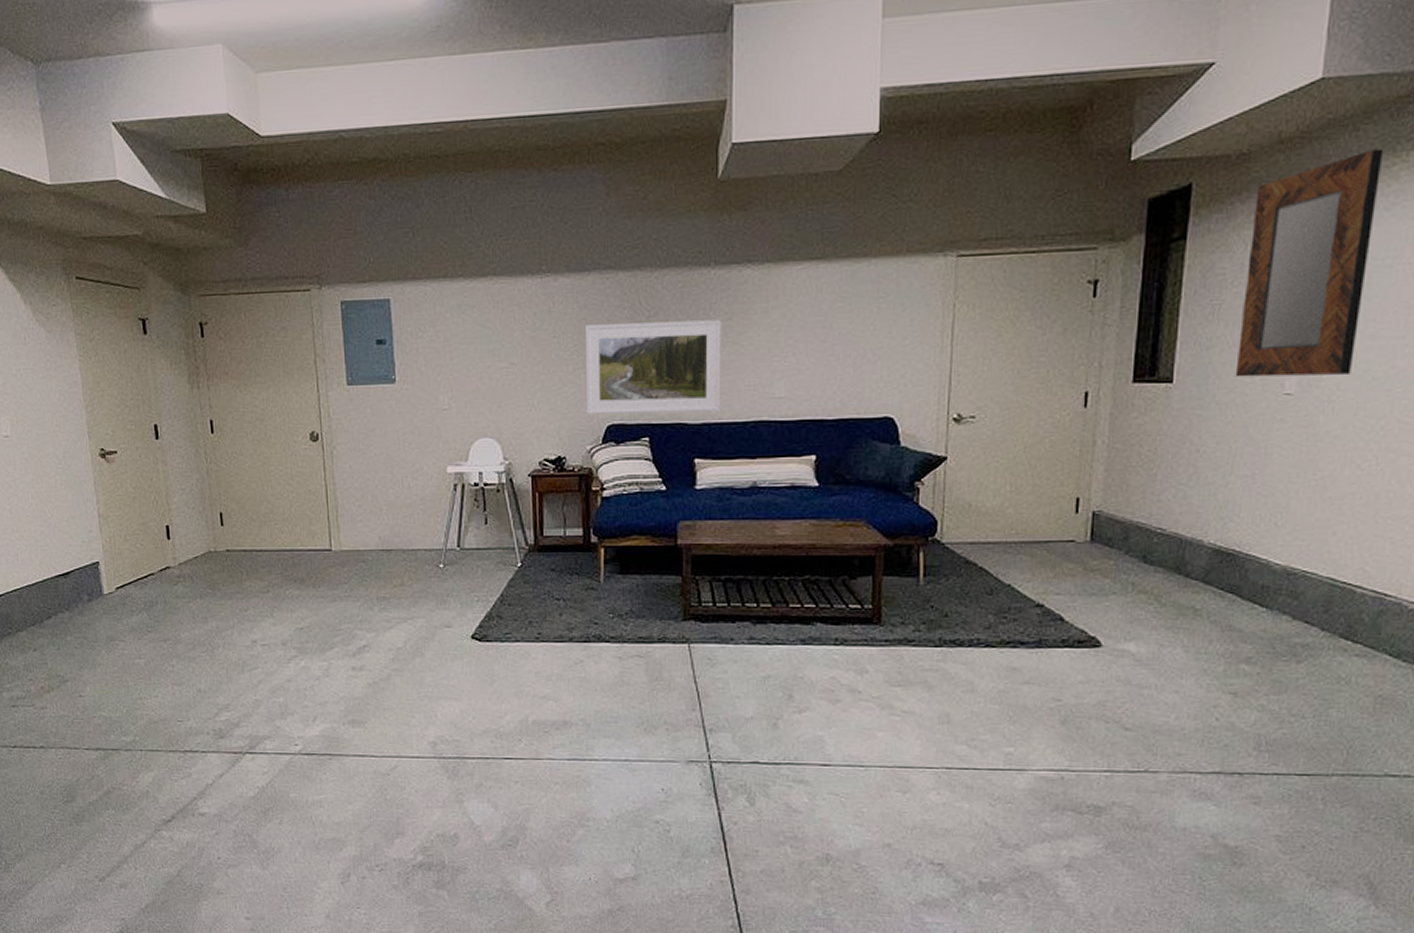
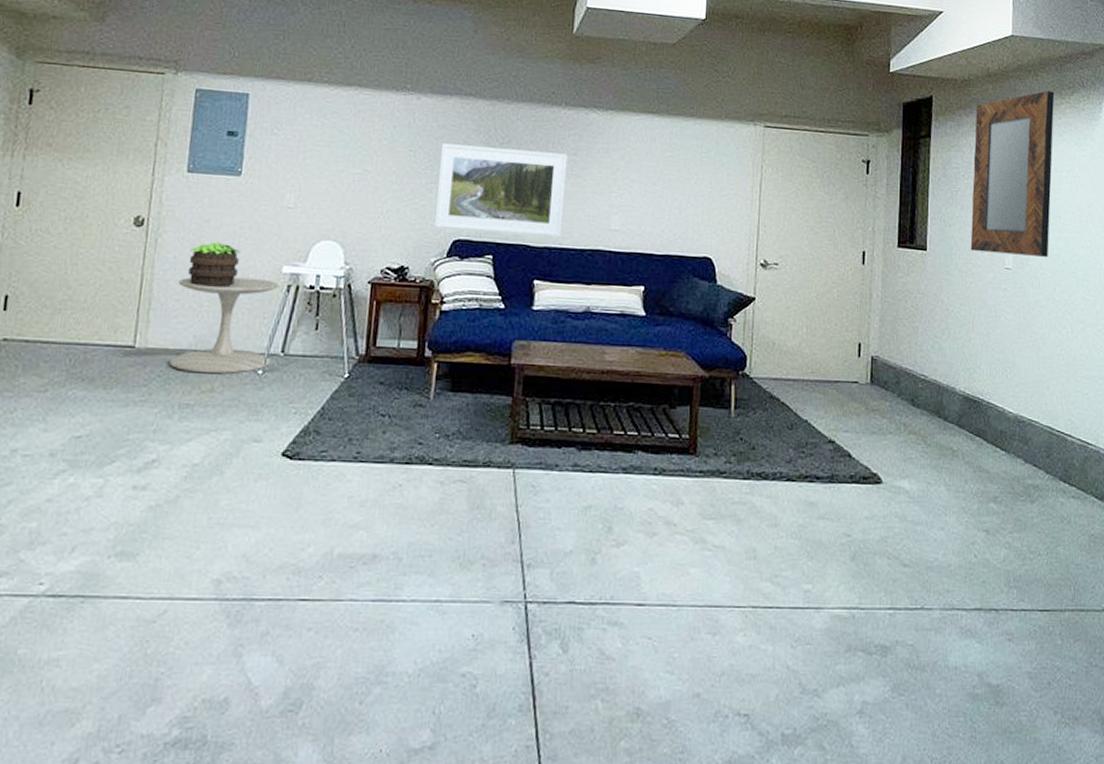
side table: none [358,480,450,570] -> present [169,277,279,374]
potted plant: none [362,449,407,491] -> present [188,241,240,287]

